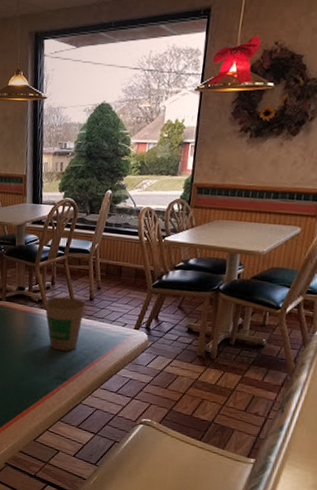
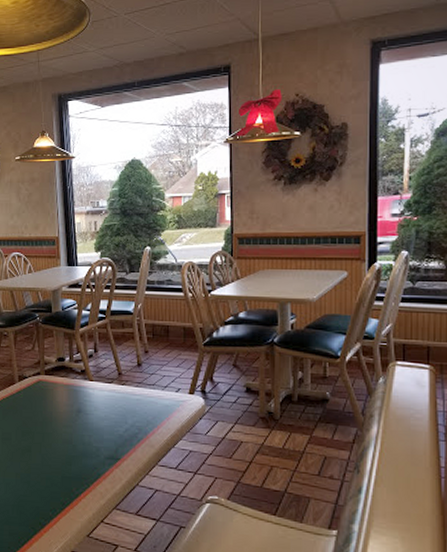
paper cup: present [44,297,85,352] -> none [88,365,133,427]

